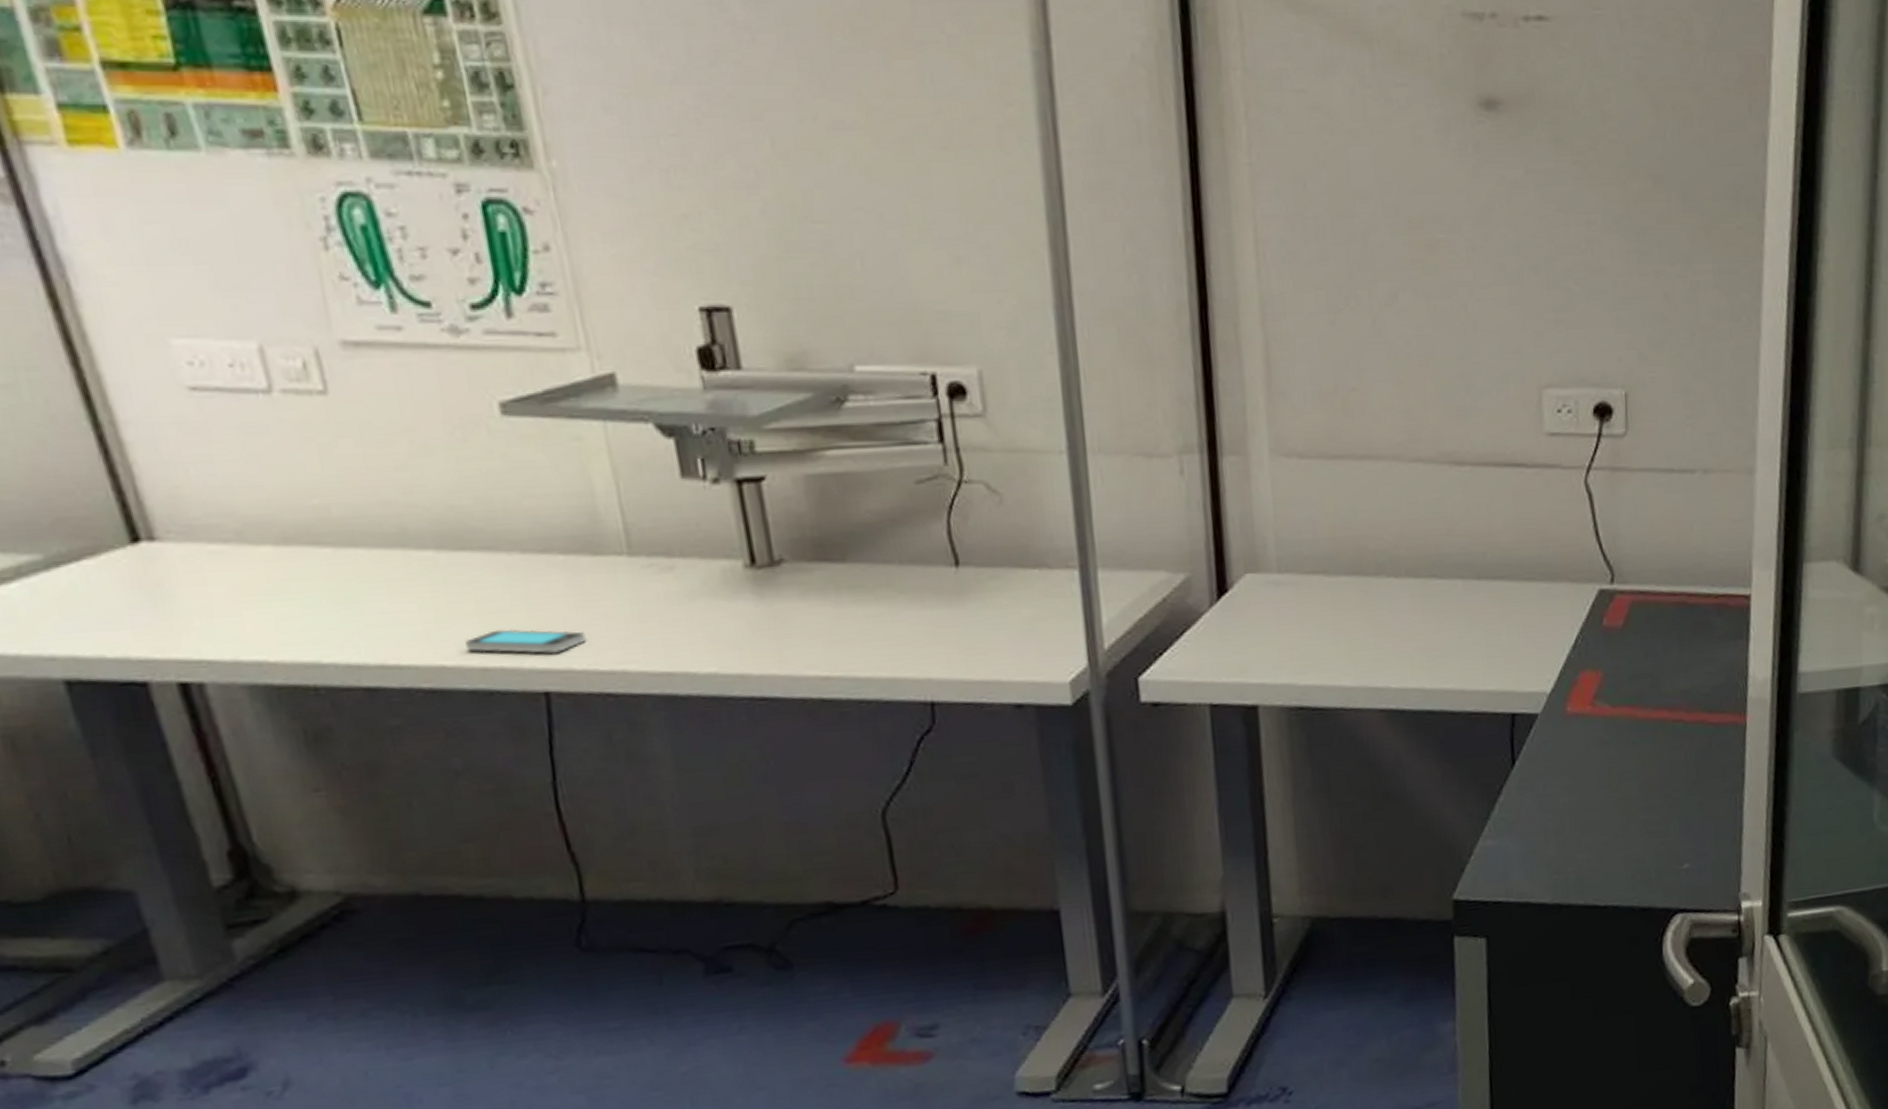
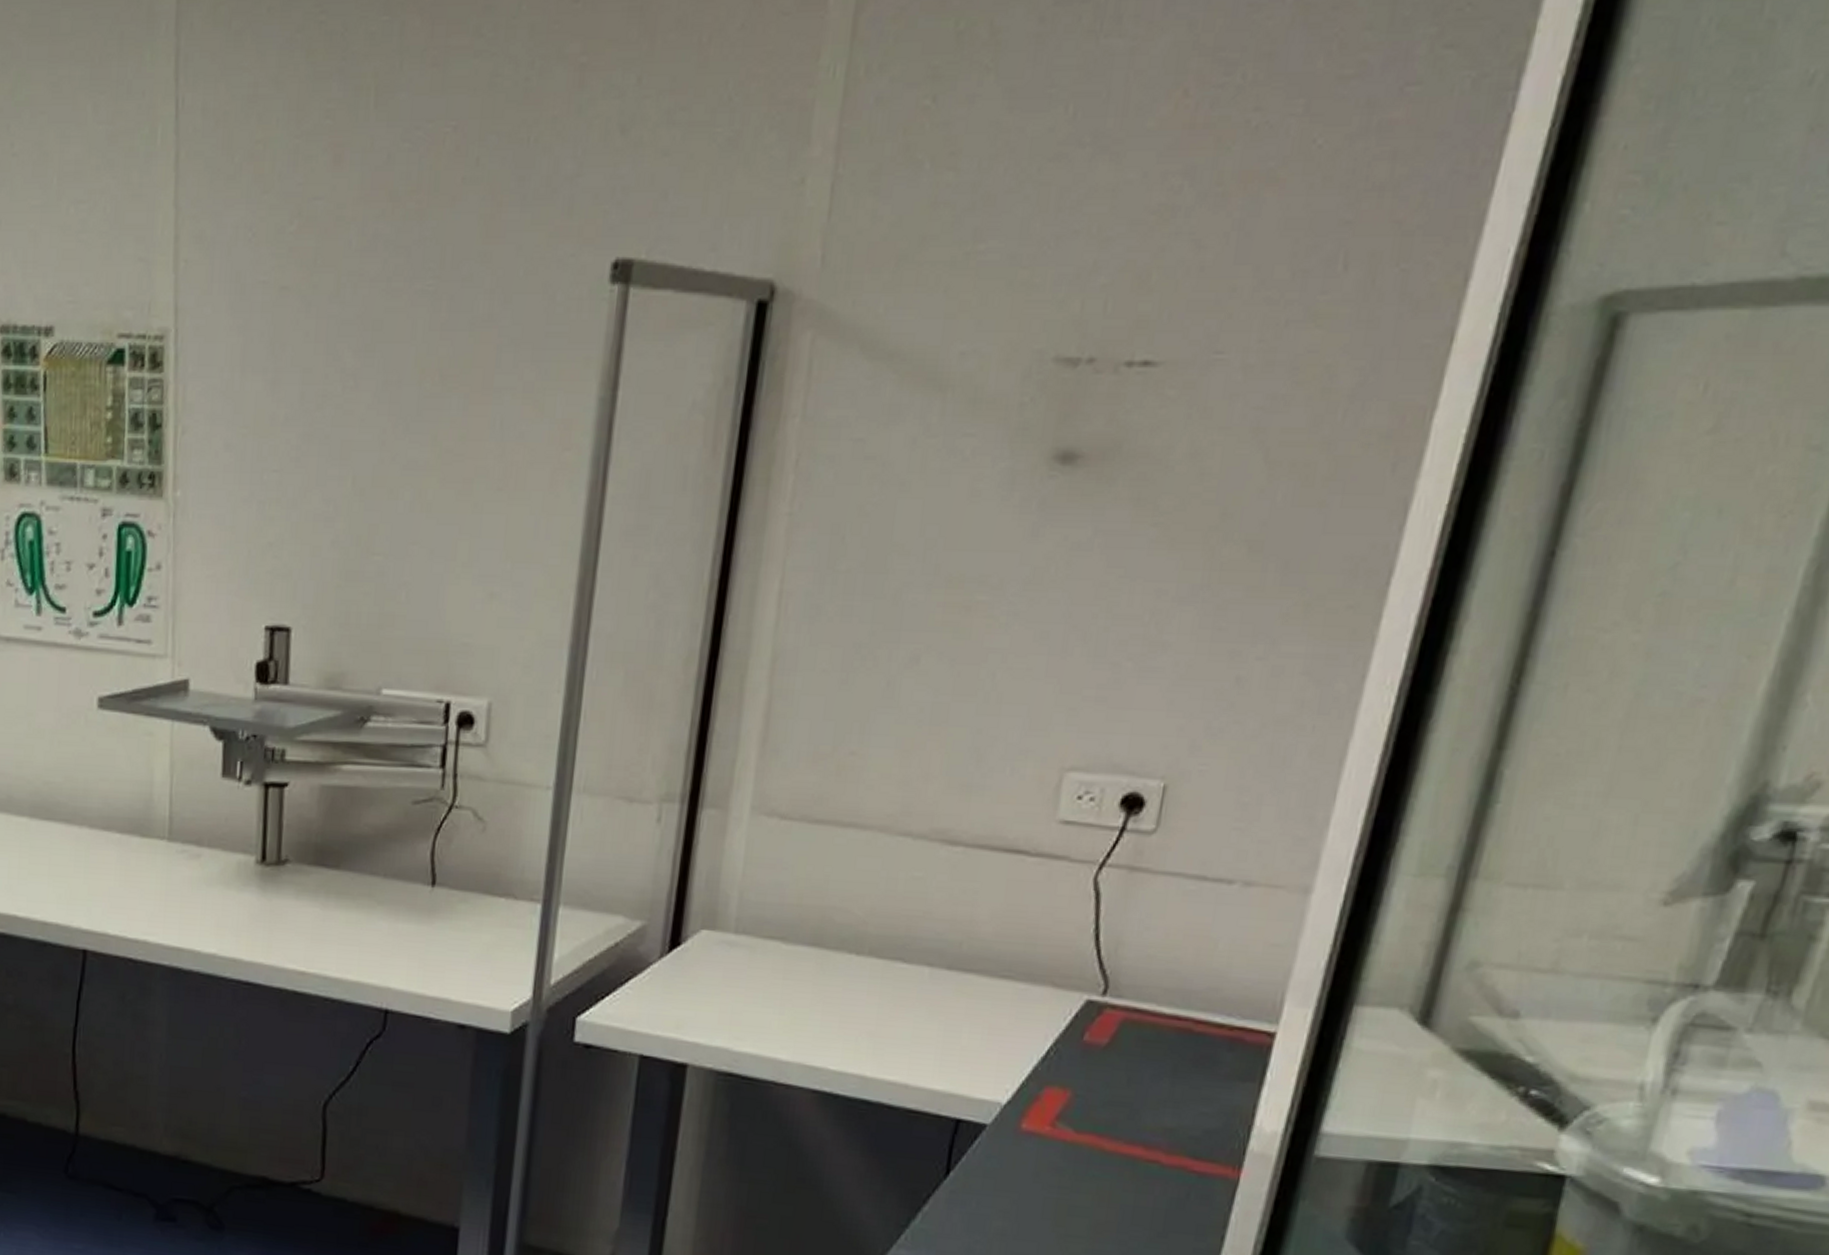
smartphone: present [465,629,587,654] -> none [35,891,123,918]

